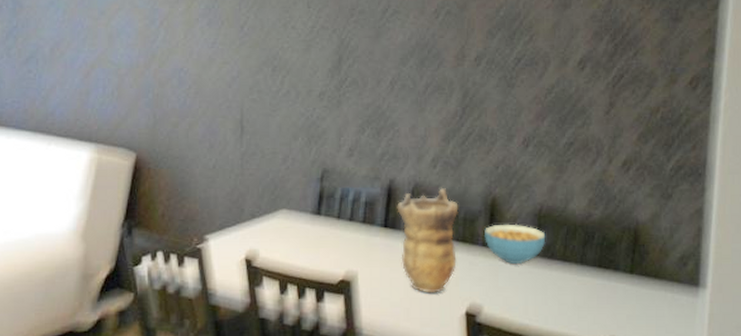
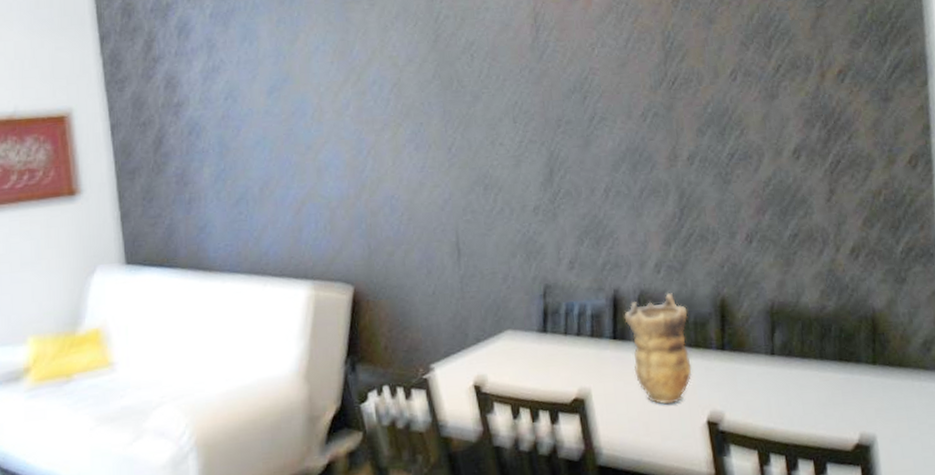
cereal bowl: present [485,224,546,265] -> none [717,323,782,366]

